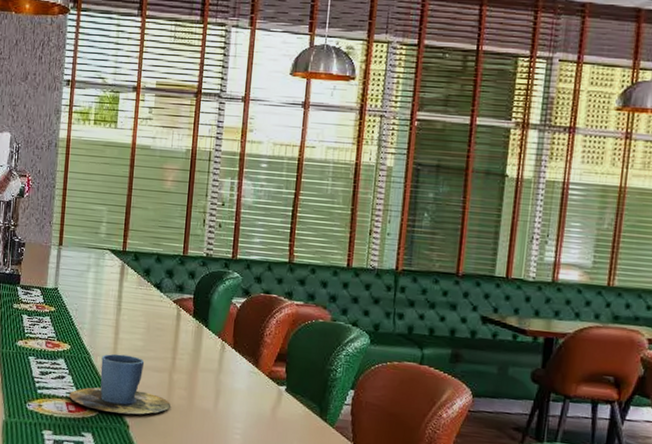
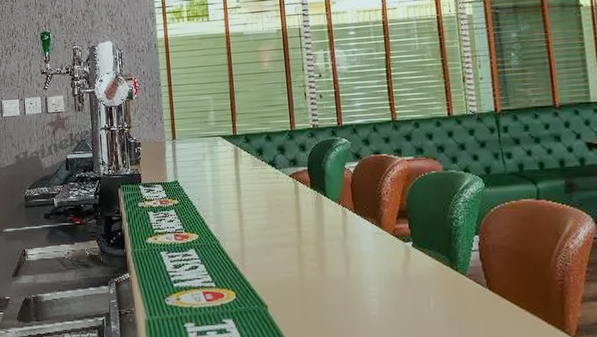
cup: present [69,353,171,415] -> none [205,235,304,295]

